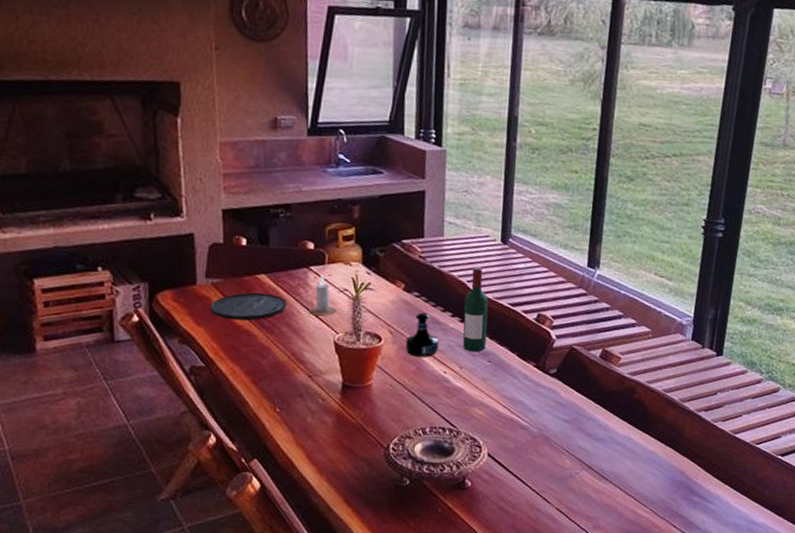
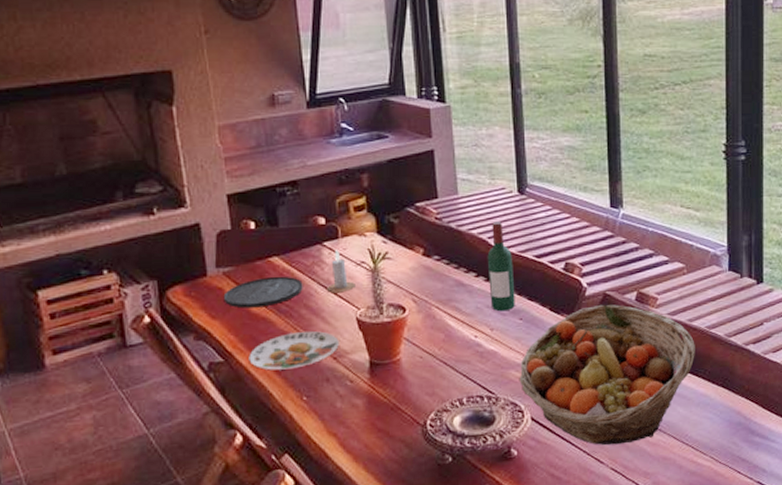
plate: none [228,347,316,382] -> present [249,330,339,370]
tequila bottle: present [405,312,439,357] -> none [431,276,467,324]
fruit basket: none [480,357,651,488] -> present [519,304,695,446]

